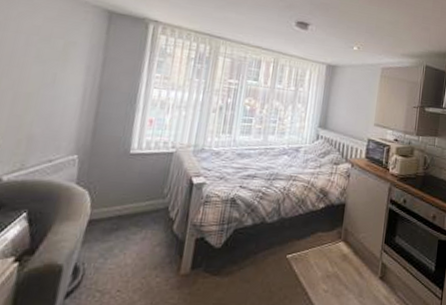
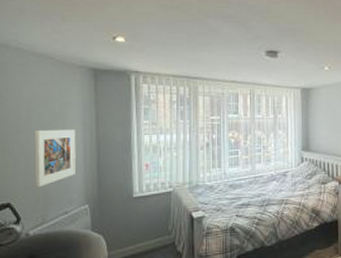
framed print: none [19,66,77,130] -> present [33,130,76,188]

